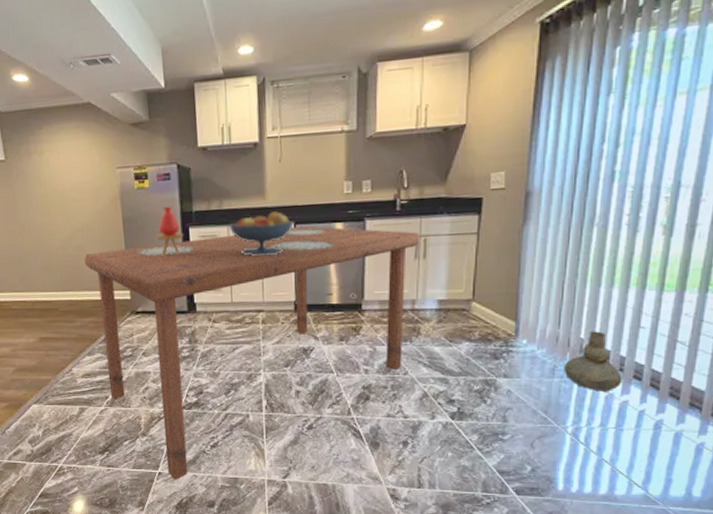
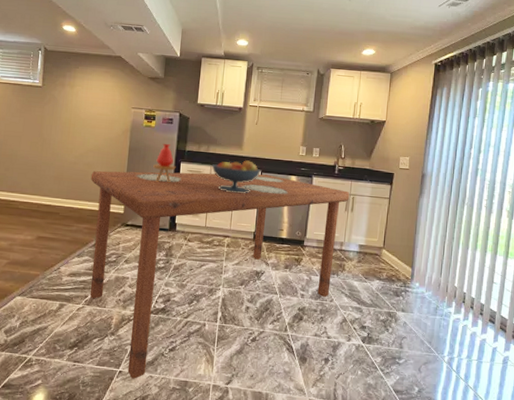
vase: present [563,331,622,392] -> none [443,282,482,330]

